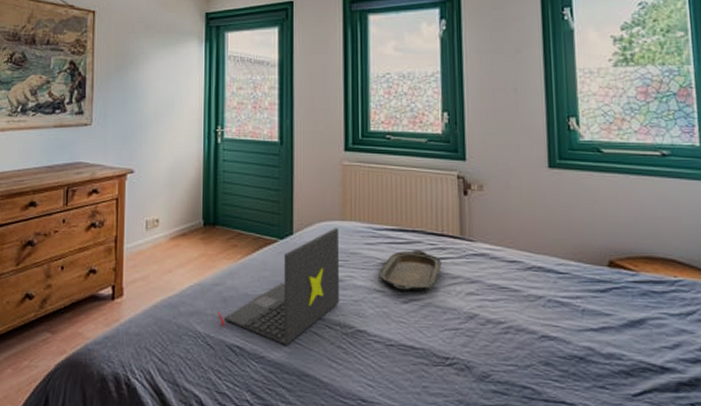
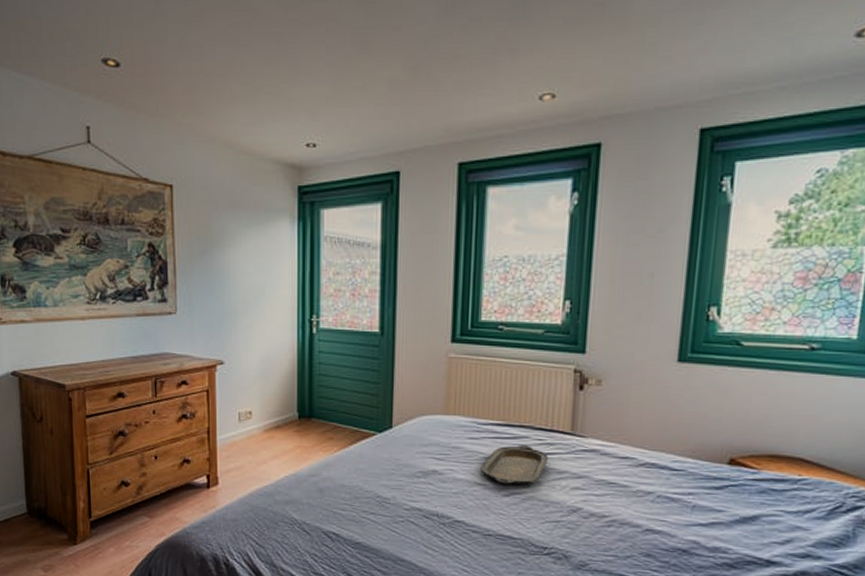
laptop: present [218,228,340,346] -> none [314,422,442,534]

